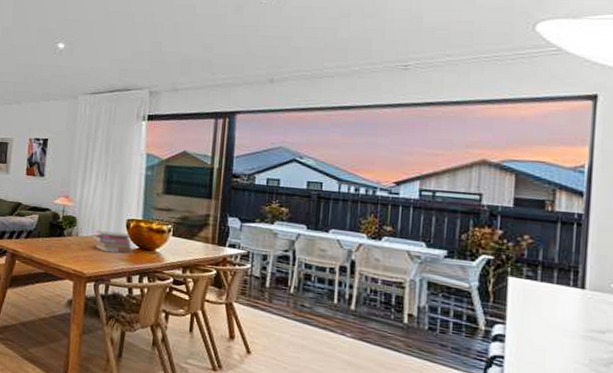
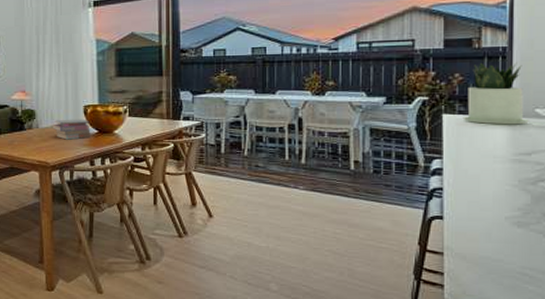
planter: none [530,226,604,300] -> present [462,62,529,125]

